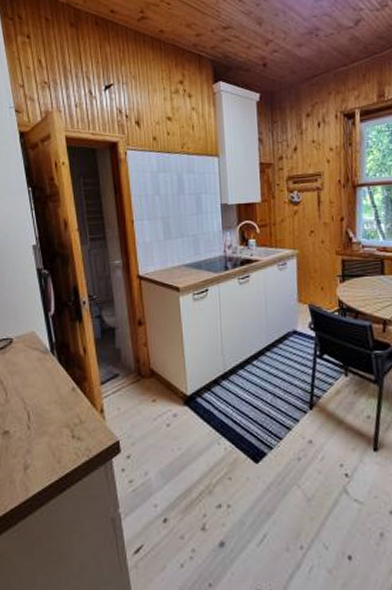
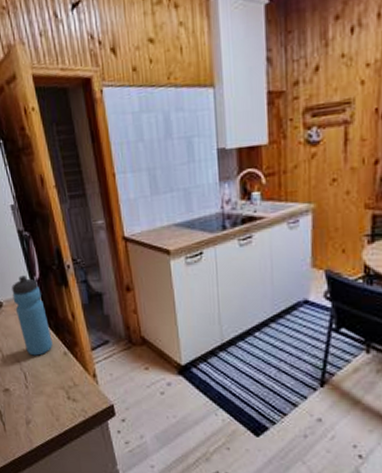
water bottle: none [24,311,61,393] -> present [12,275,53,356]

